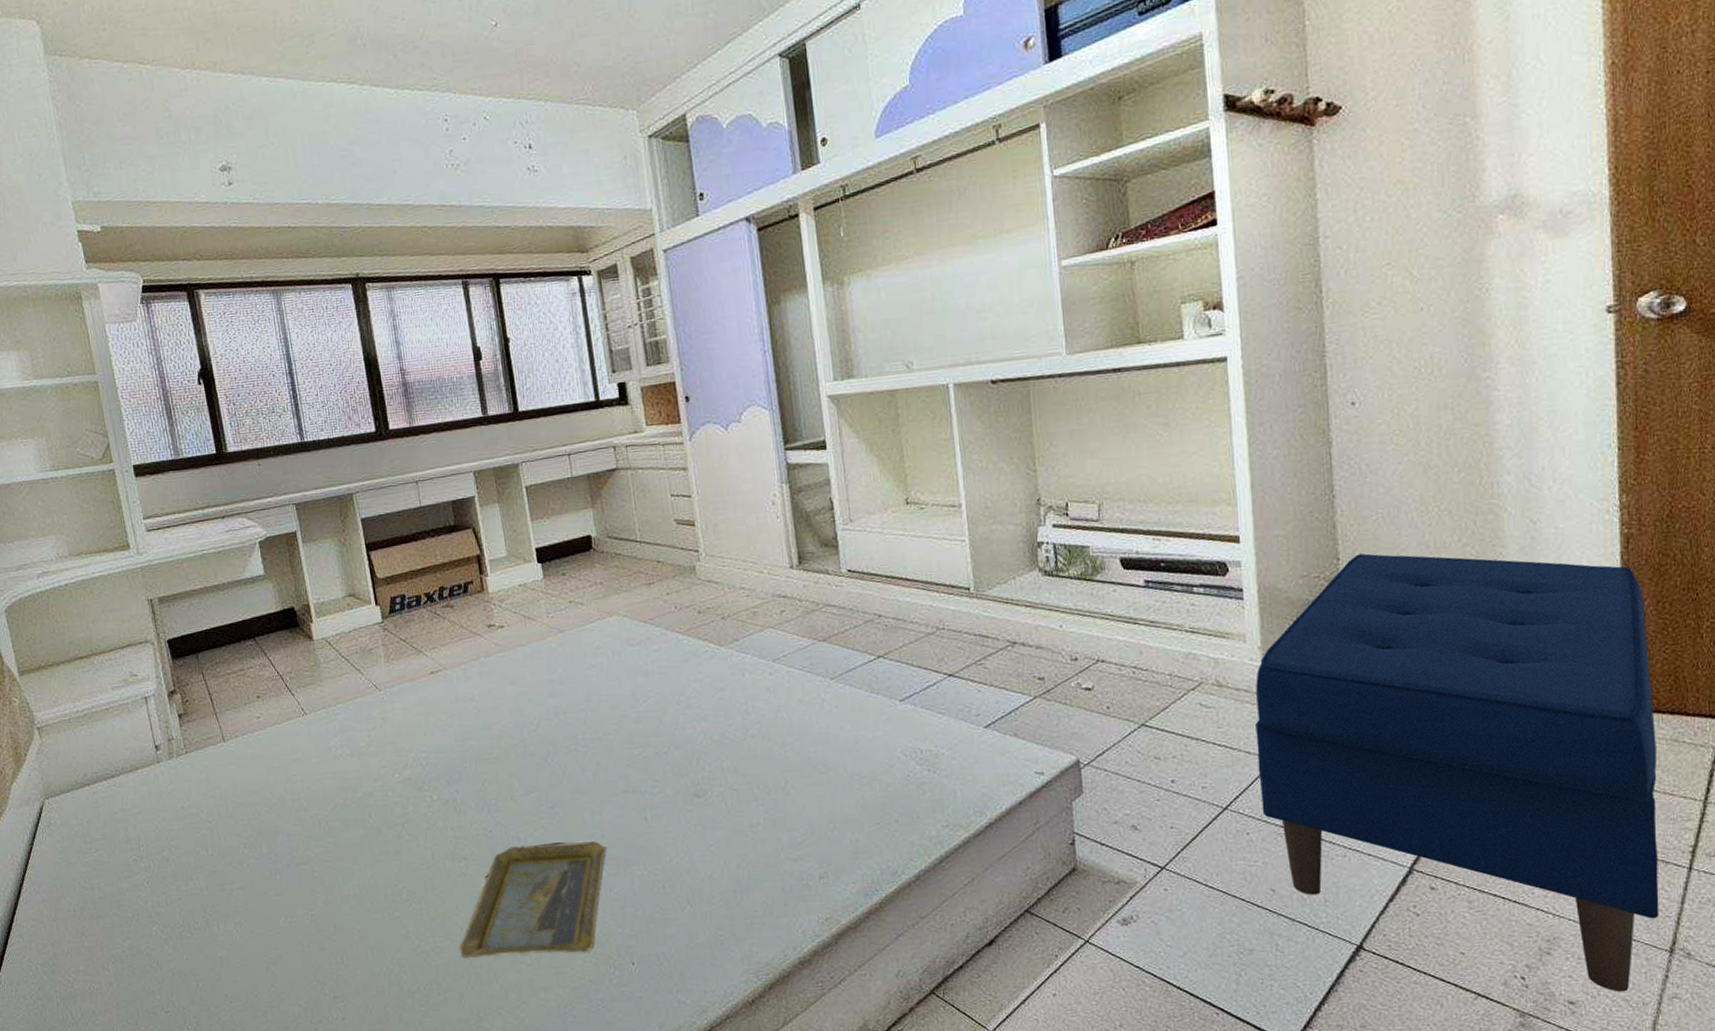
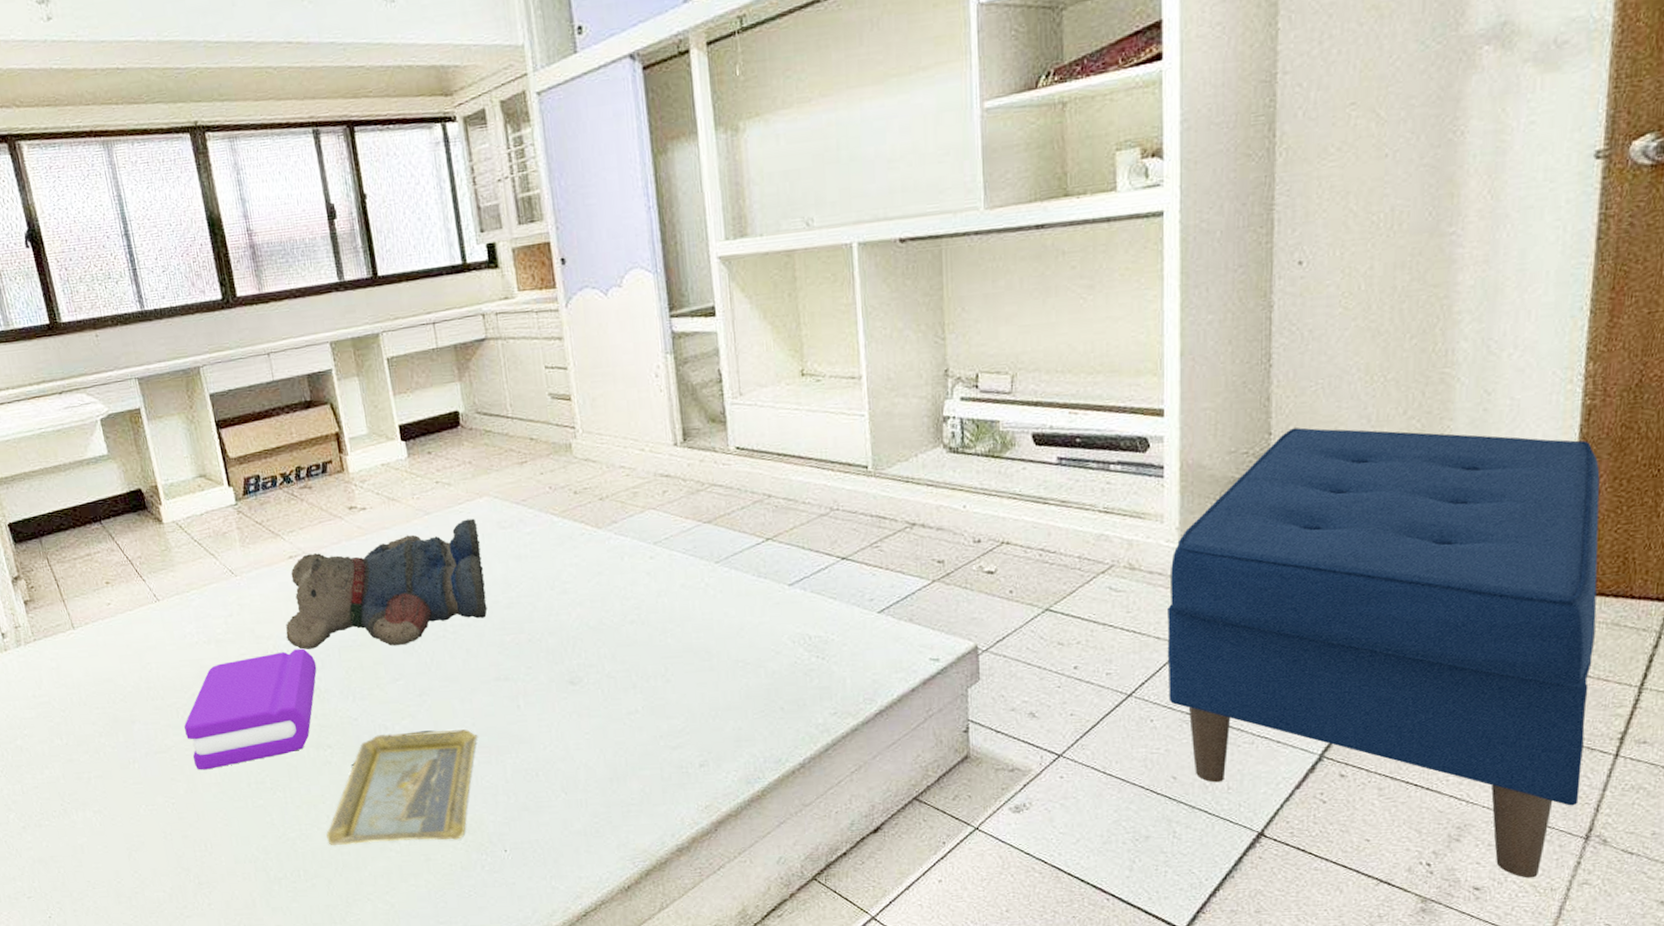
book: none [325,761,454,882] -> present [184,648,317,770]
teddy bear: none [425,636,617,762] -> present [286,518,488,650]

